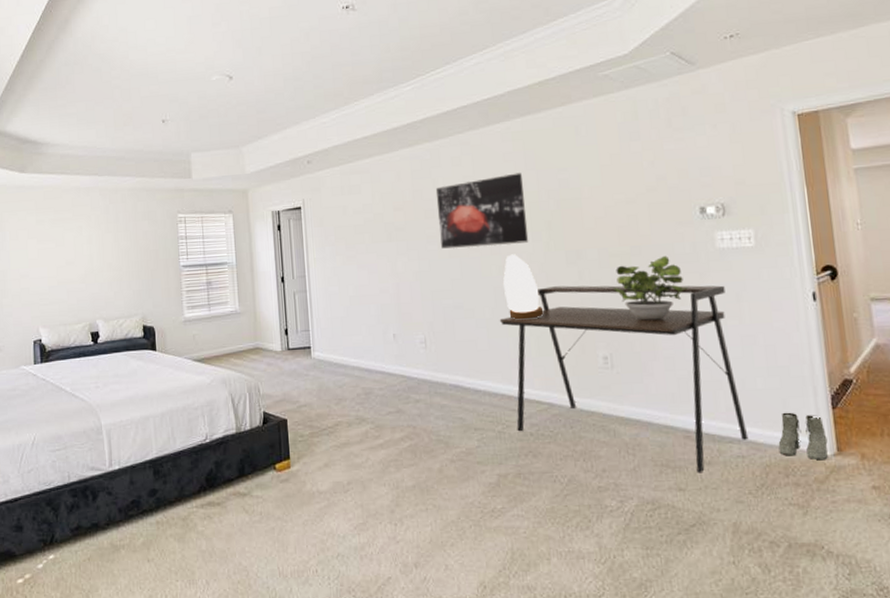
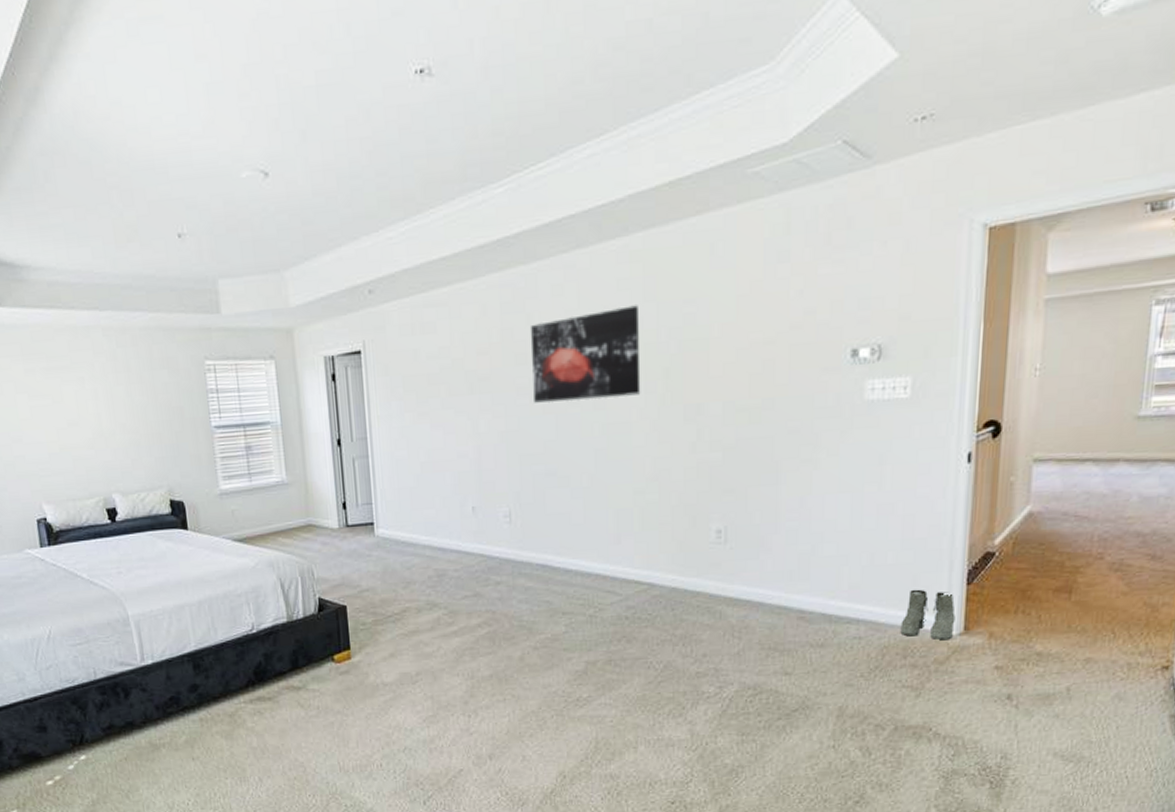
desk: present [499,285,749,473] -> none [598,445,869,656]
table lamp: present [502,254,544,320] -> none [605,409,652,489]
potted plant: present [613,255,688,321] -> none [737,409,825,488]

